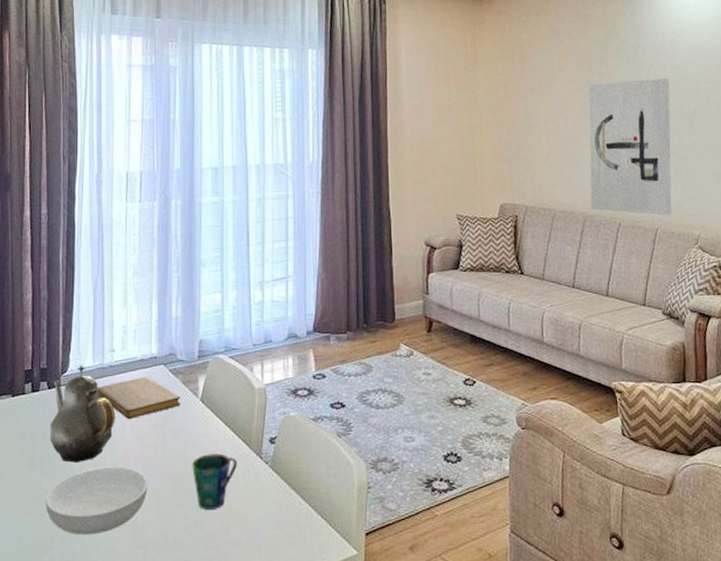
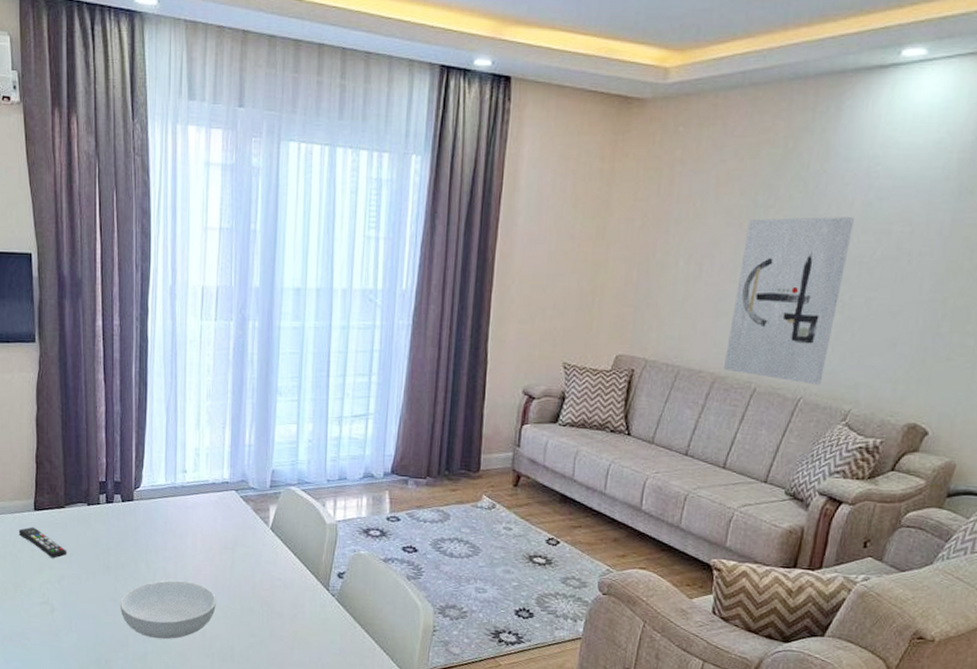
teapot: present [49,364,115,463] -> none [123,482,187,573]
notebook: present [98,376,181,419] -> none [170,500,252,539]
cup: present [192,453,238,510] -> none [260,580,305,632]

